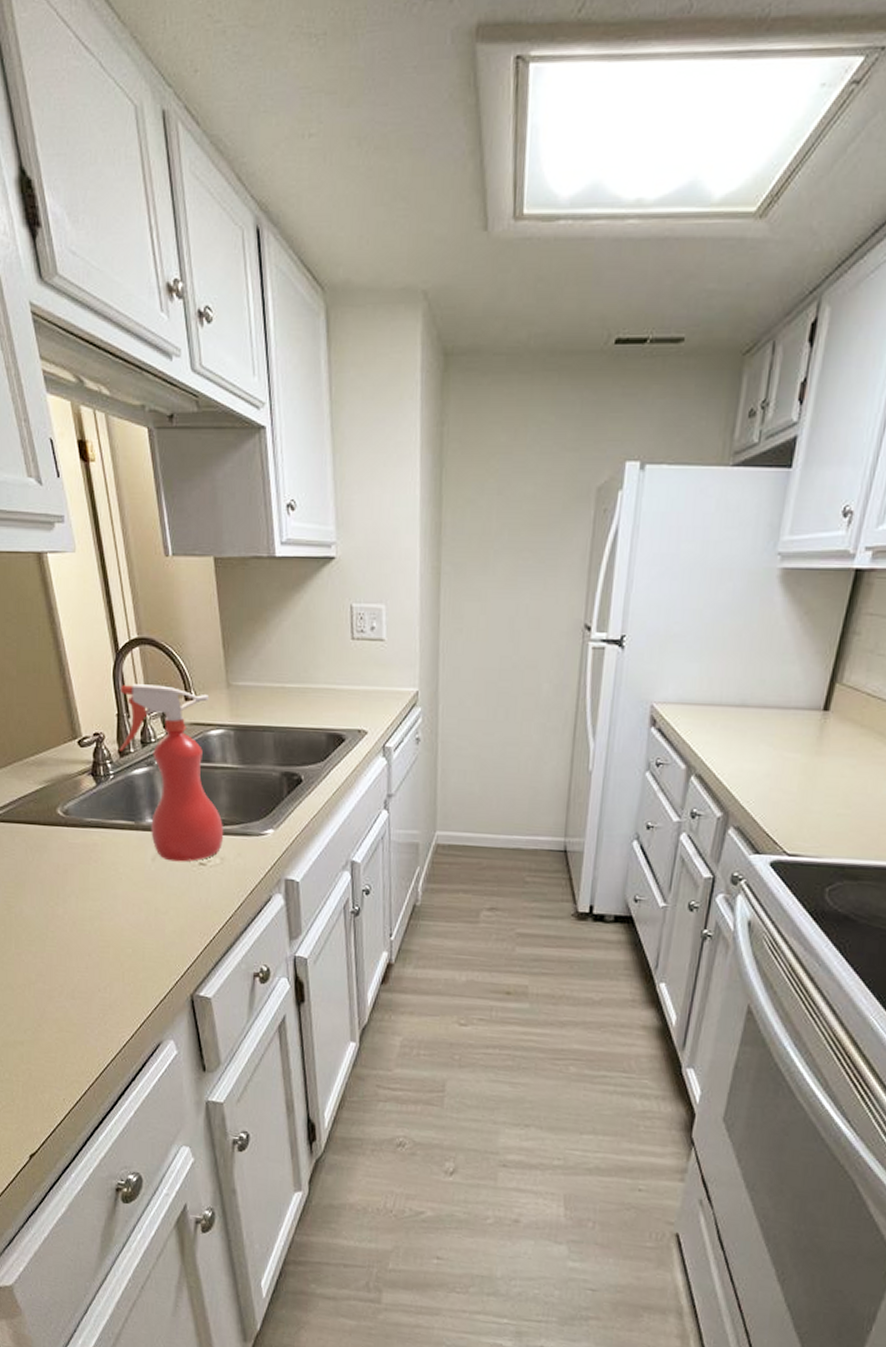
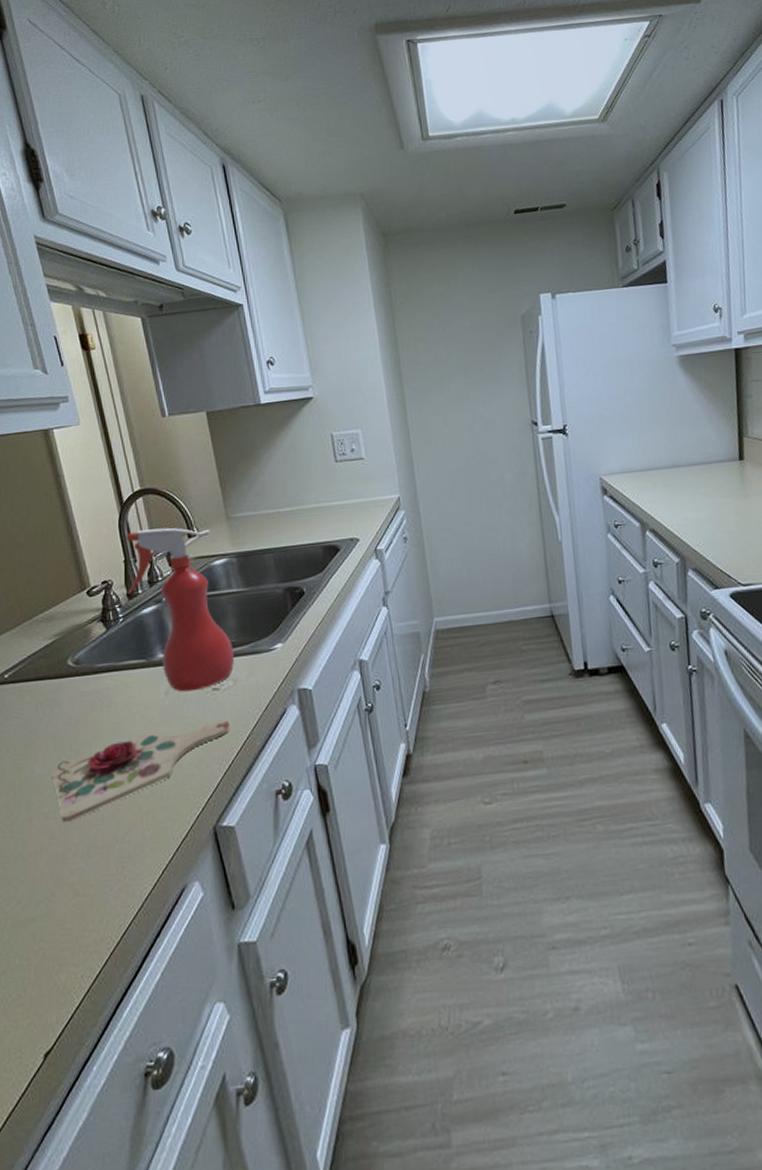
cutting board: none [40,894,214,964] -> present [51,719,230,823]

